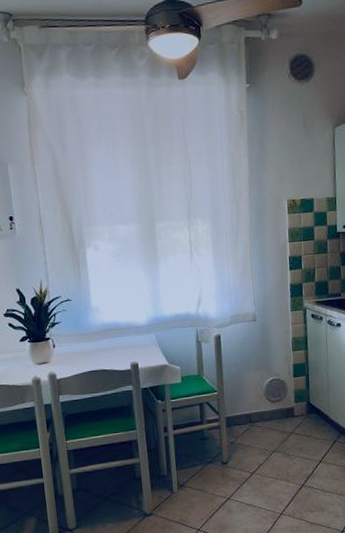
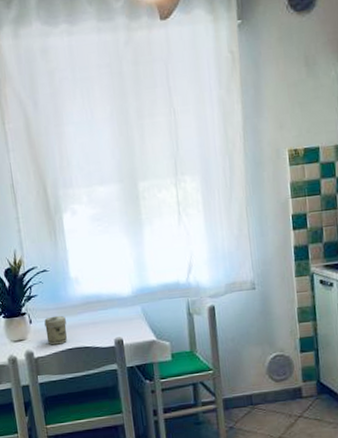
jar: none [67,341,87,368] -> present [44,315,67,345]

